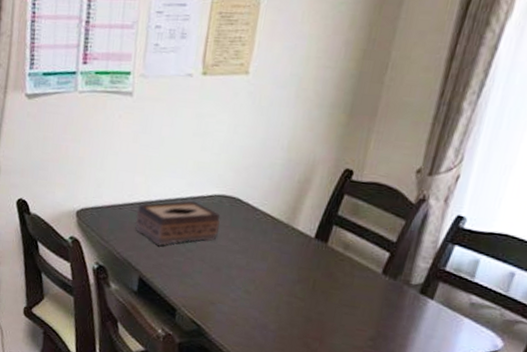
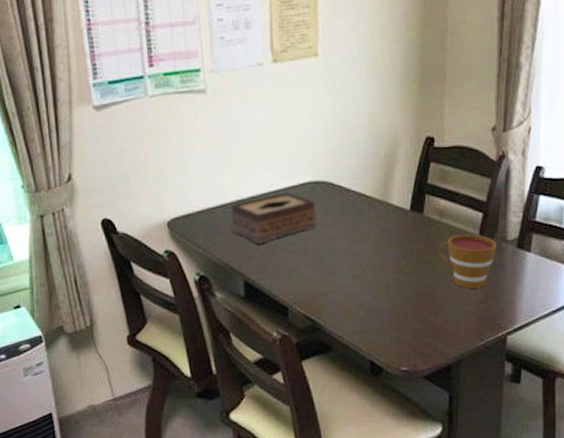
cup: none [336,270,399,326] -> present [439,234,497,288]

